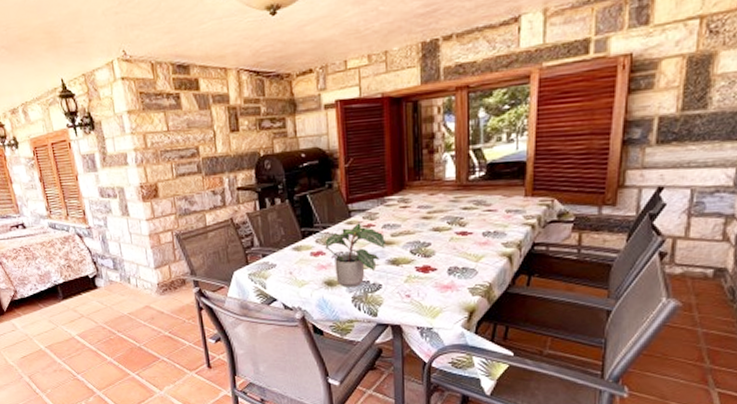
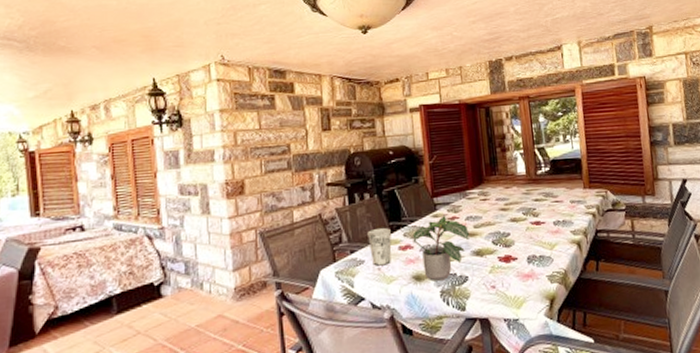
cup: none [279,234,303,270] -> present [368,228,392,266]

